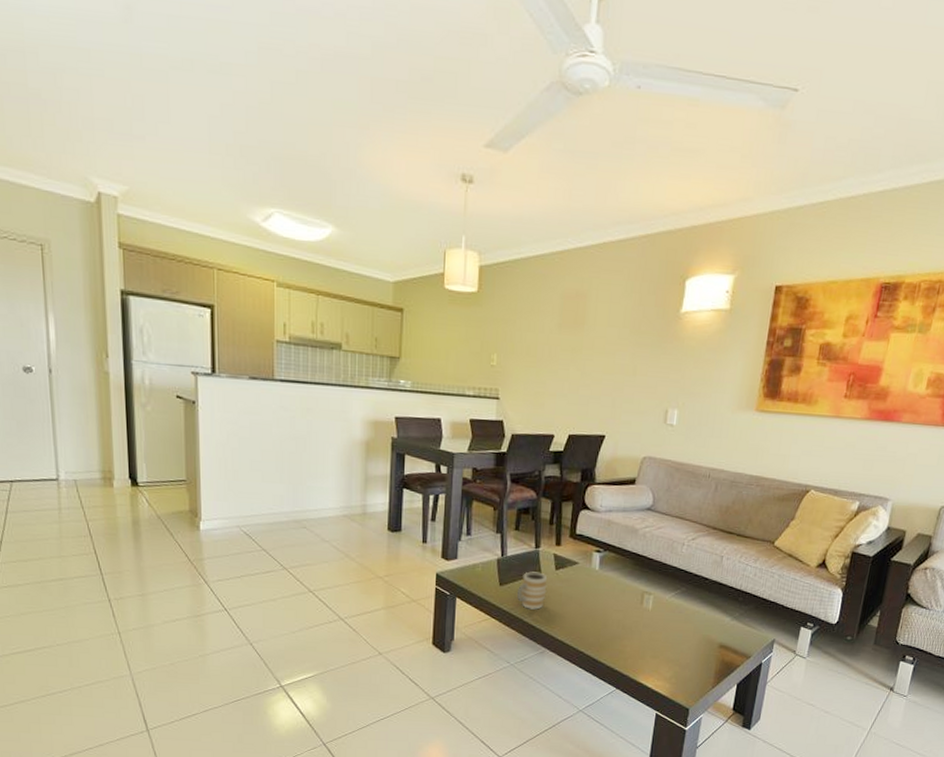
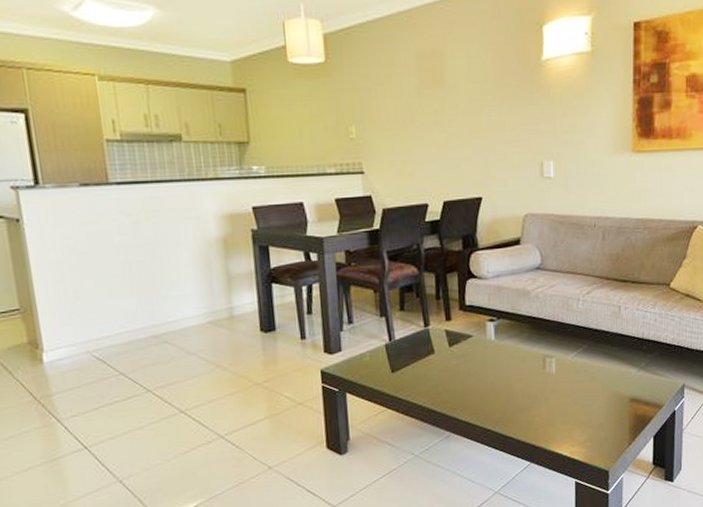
mug: present [517,571,548,610] -> none [410,352,443,393]

